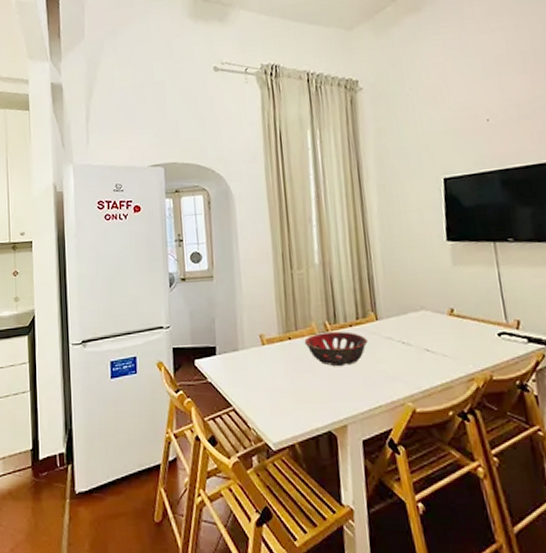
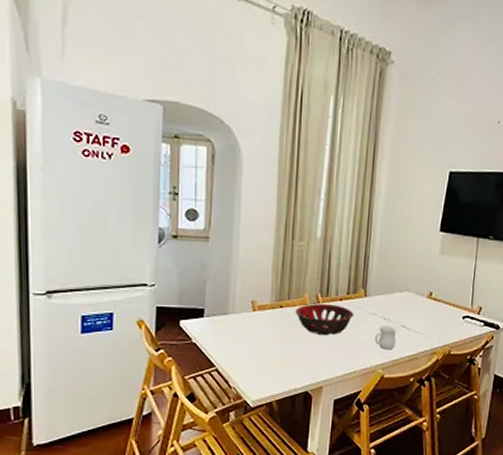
mug: none [395,351,422,379] -> present [374,326,398,350]

